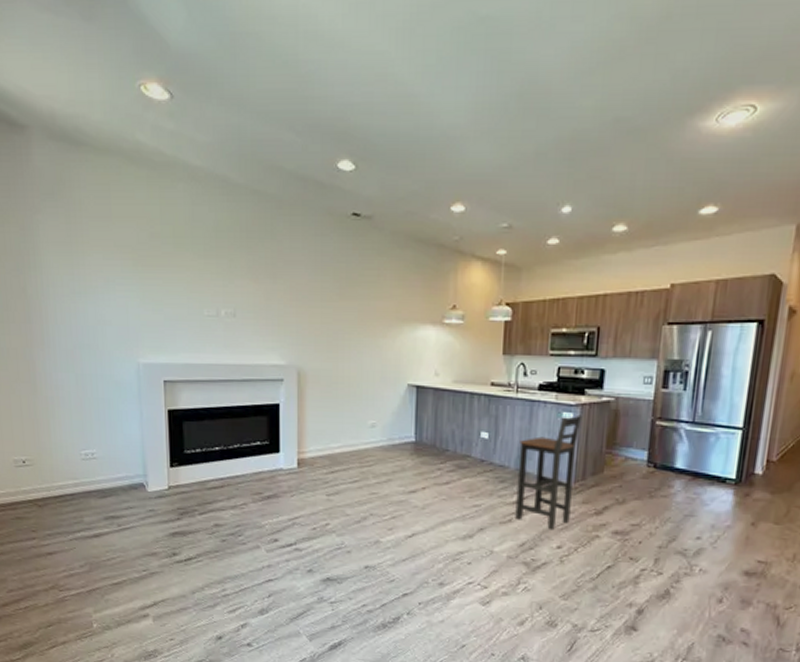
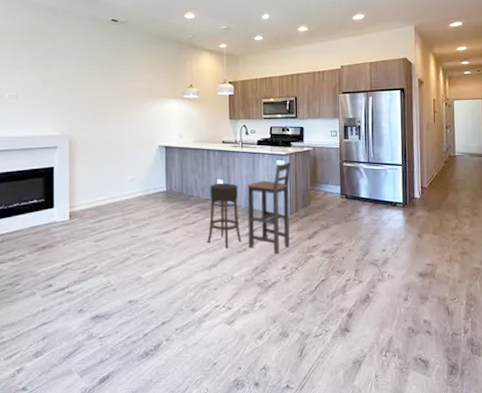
bar stool: none [463,437,508,518] -> present [207,183,242,249]

